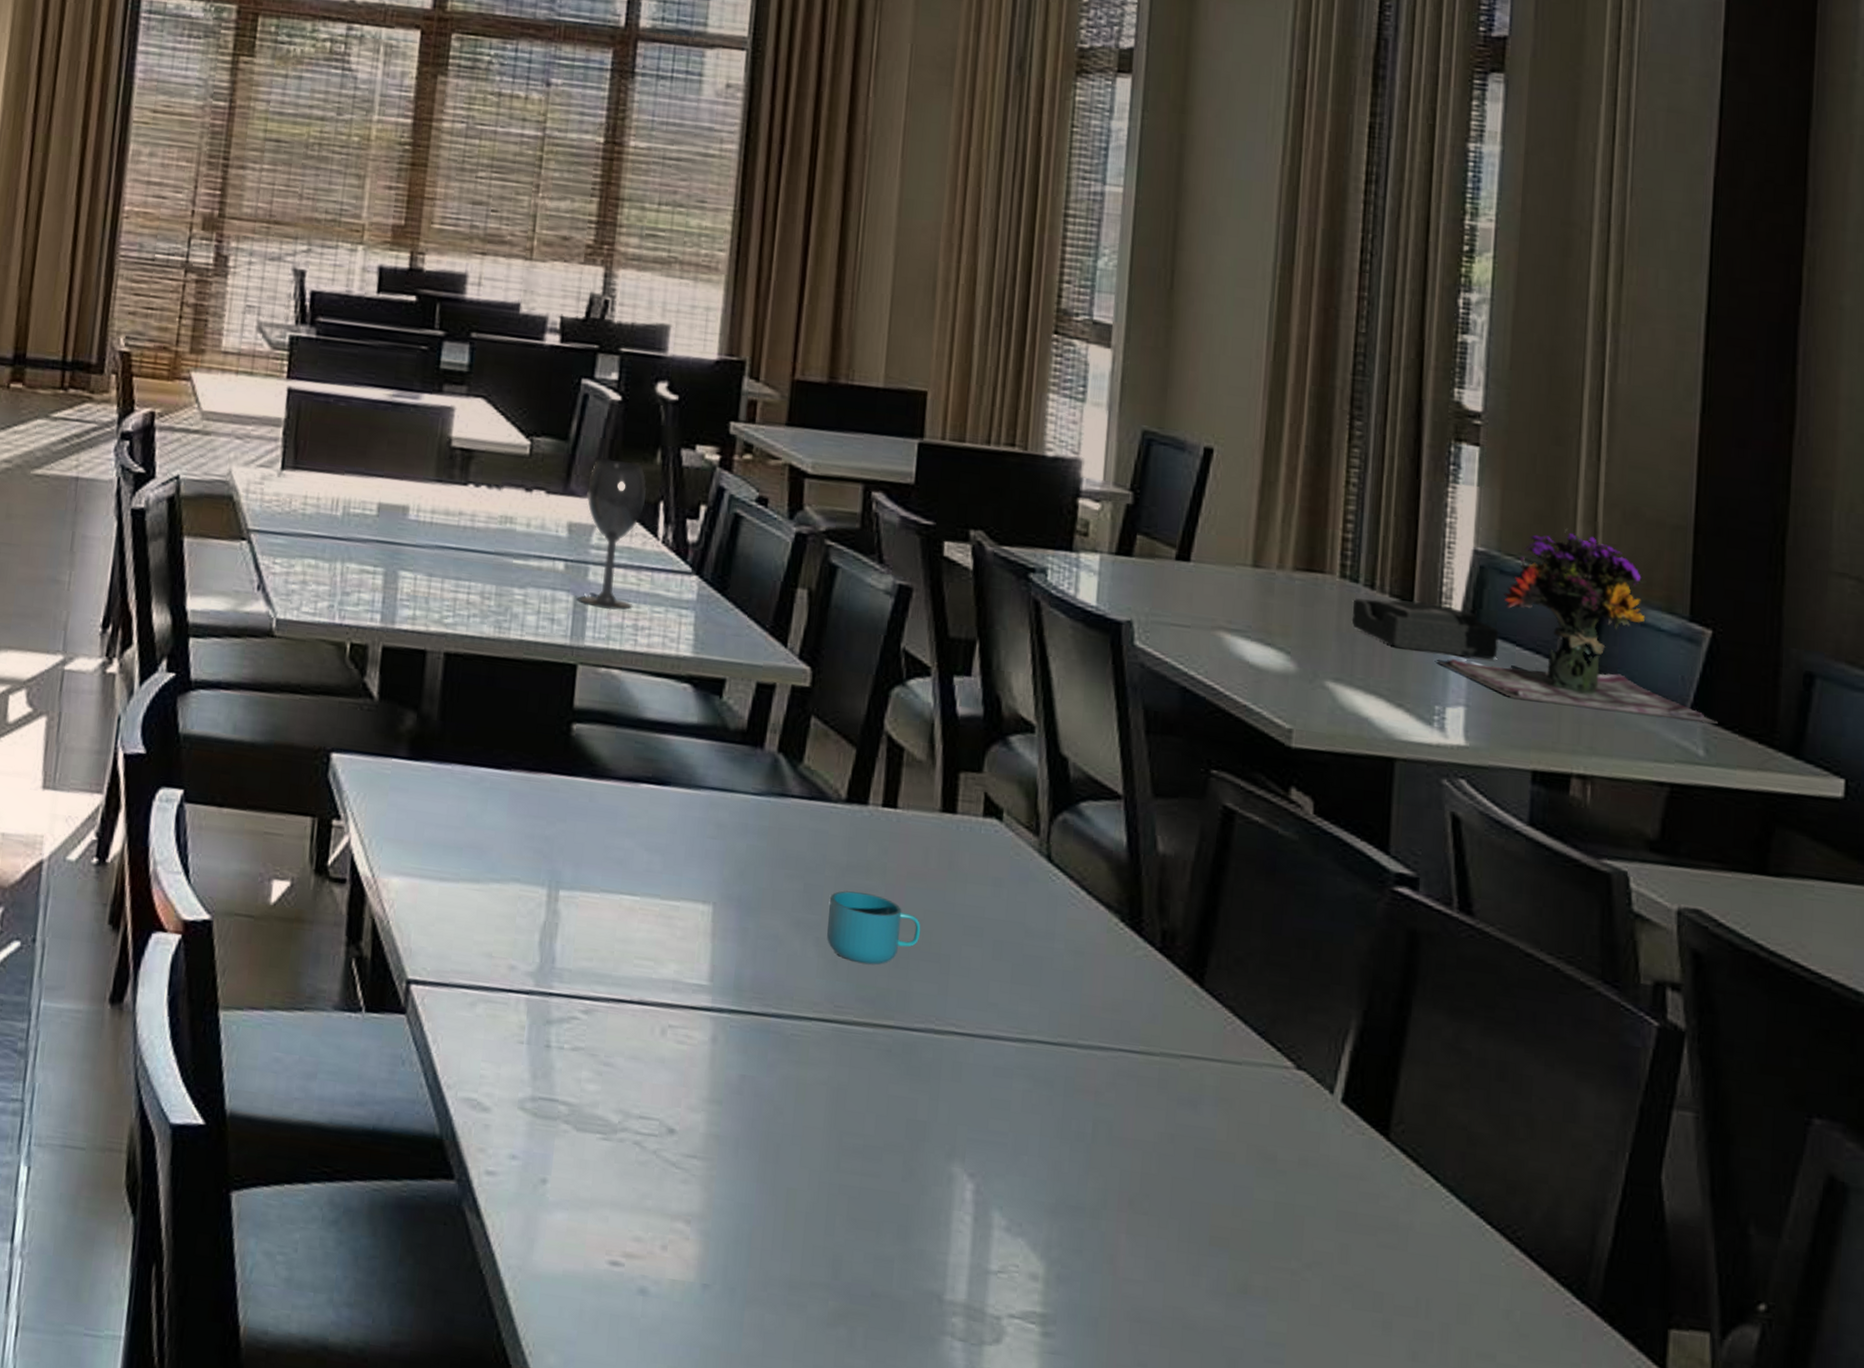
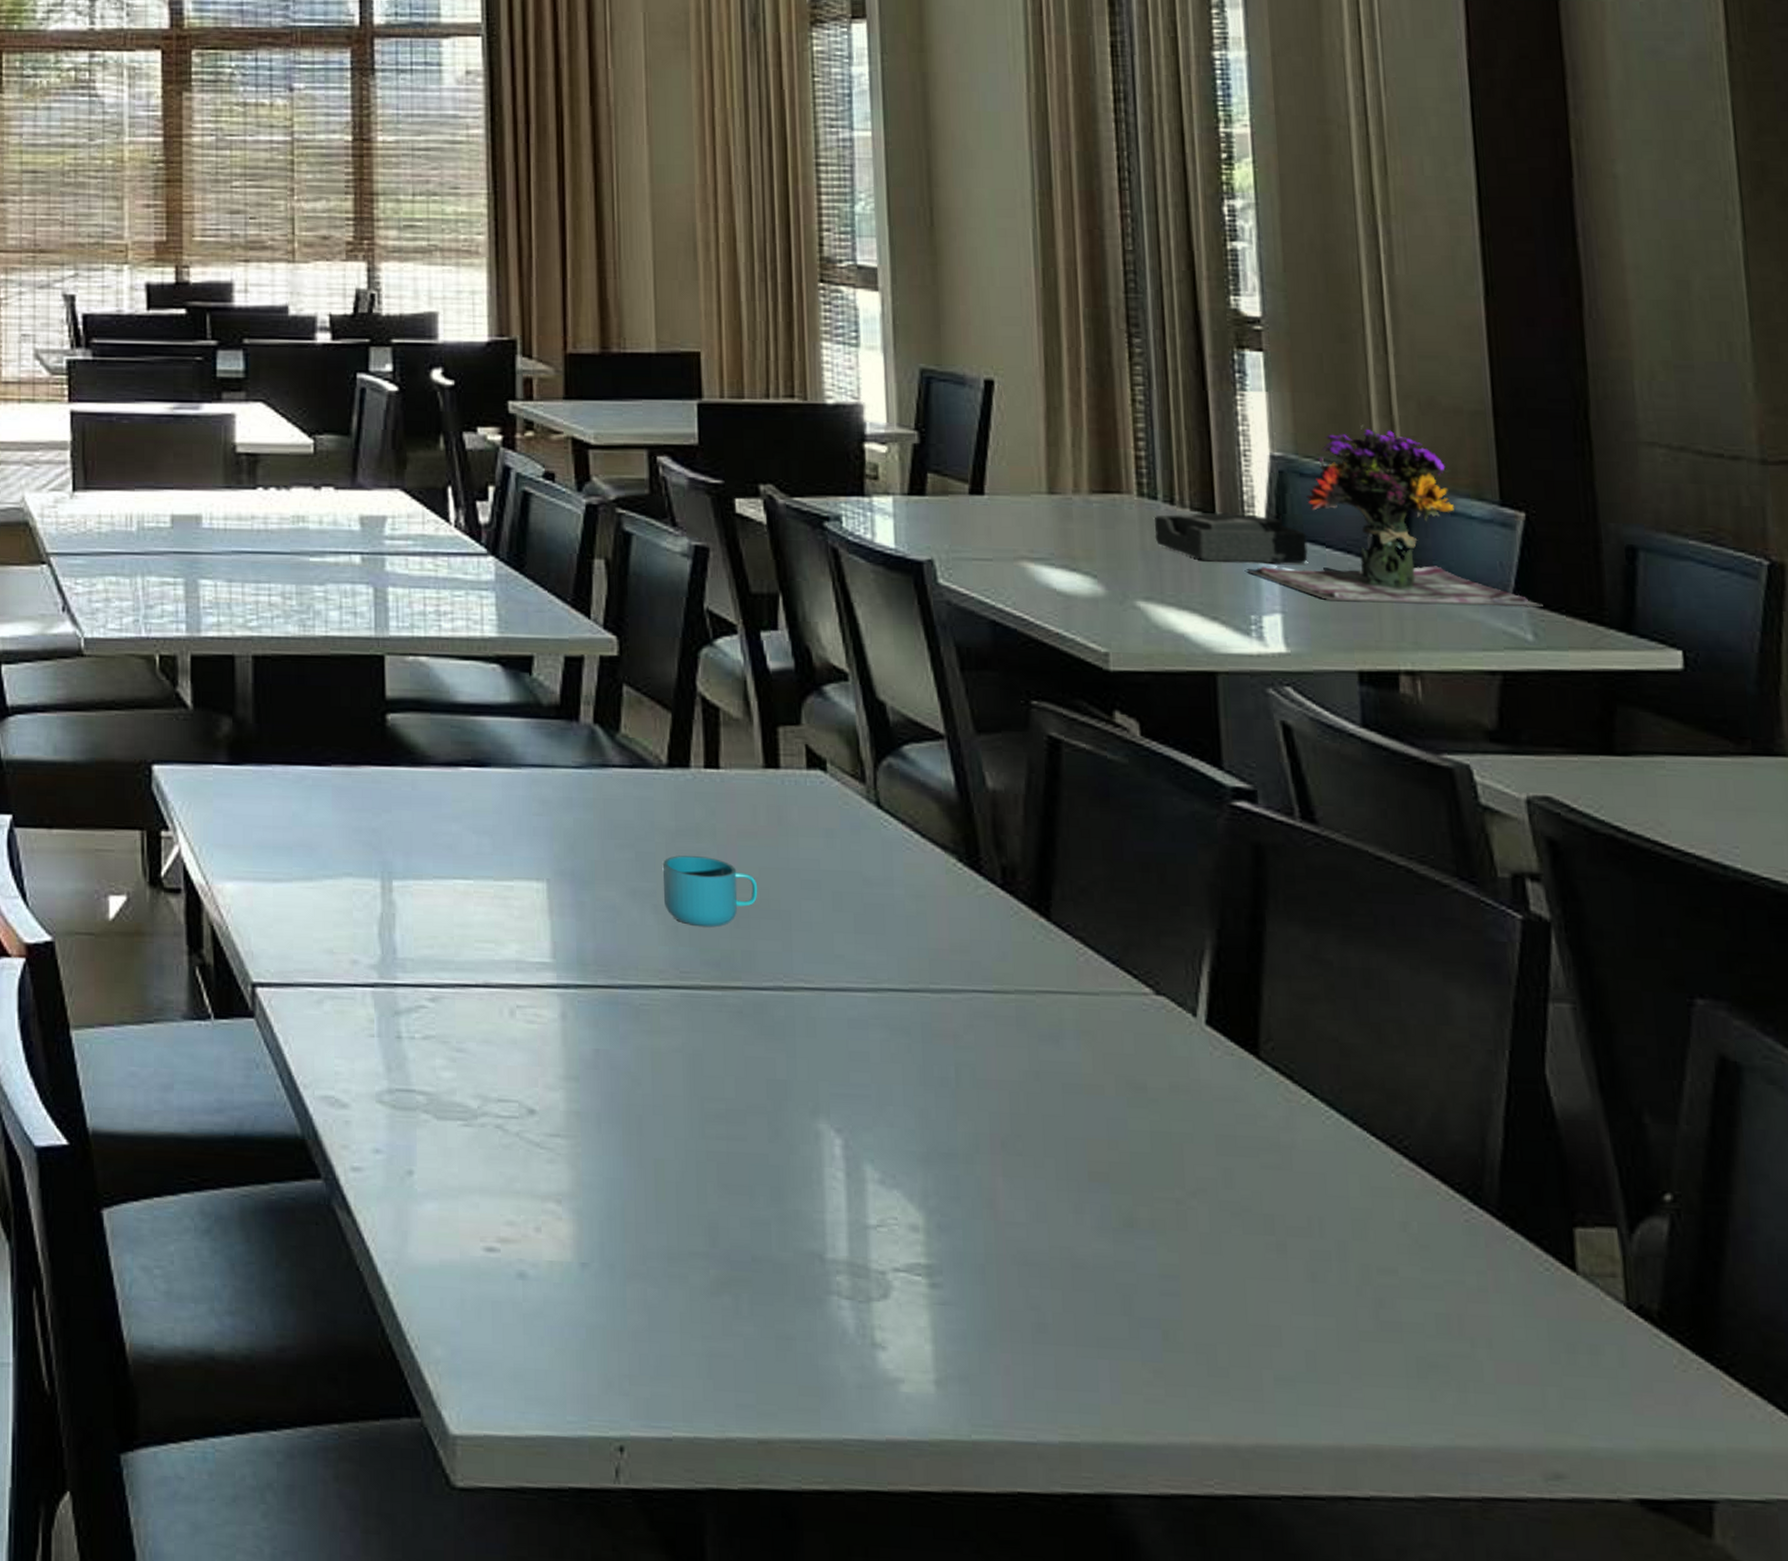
wine glass: present [579,458,646,610] -> none [375,449,434,598]

